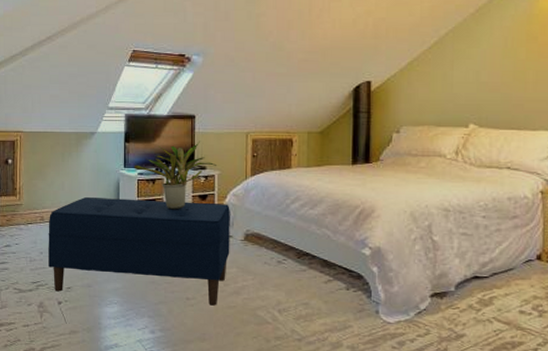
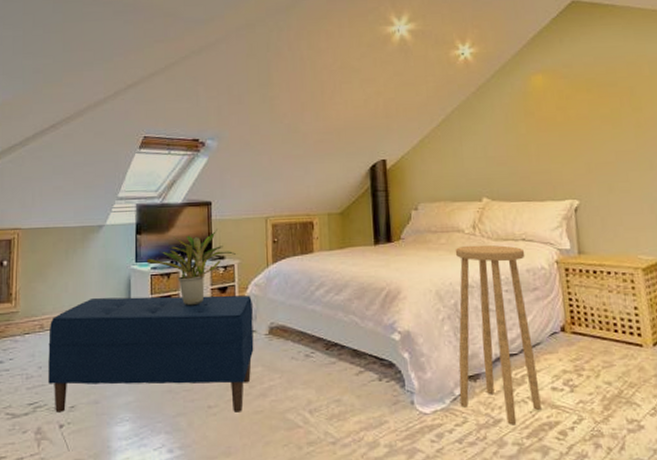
stool: none [424,170,509,341] -> present [455,244,541,425]

